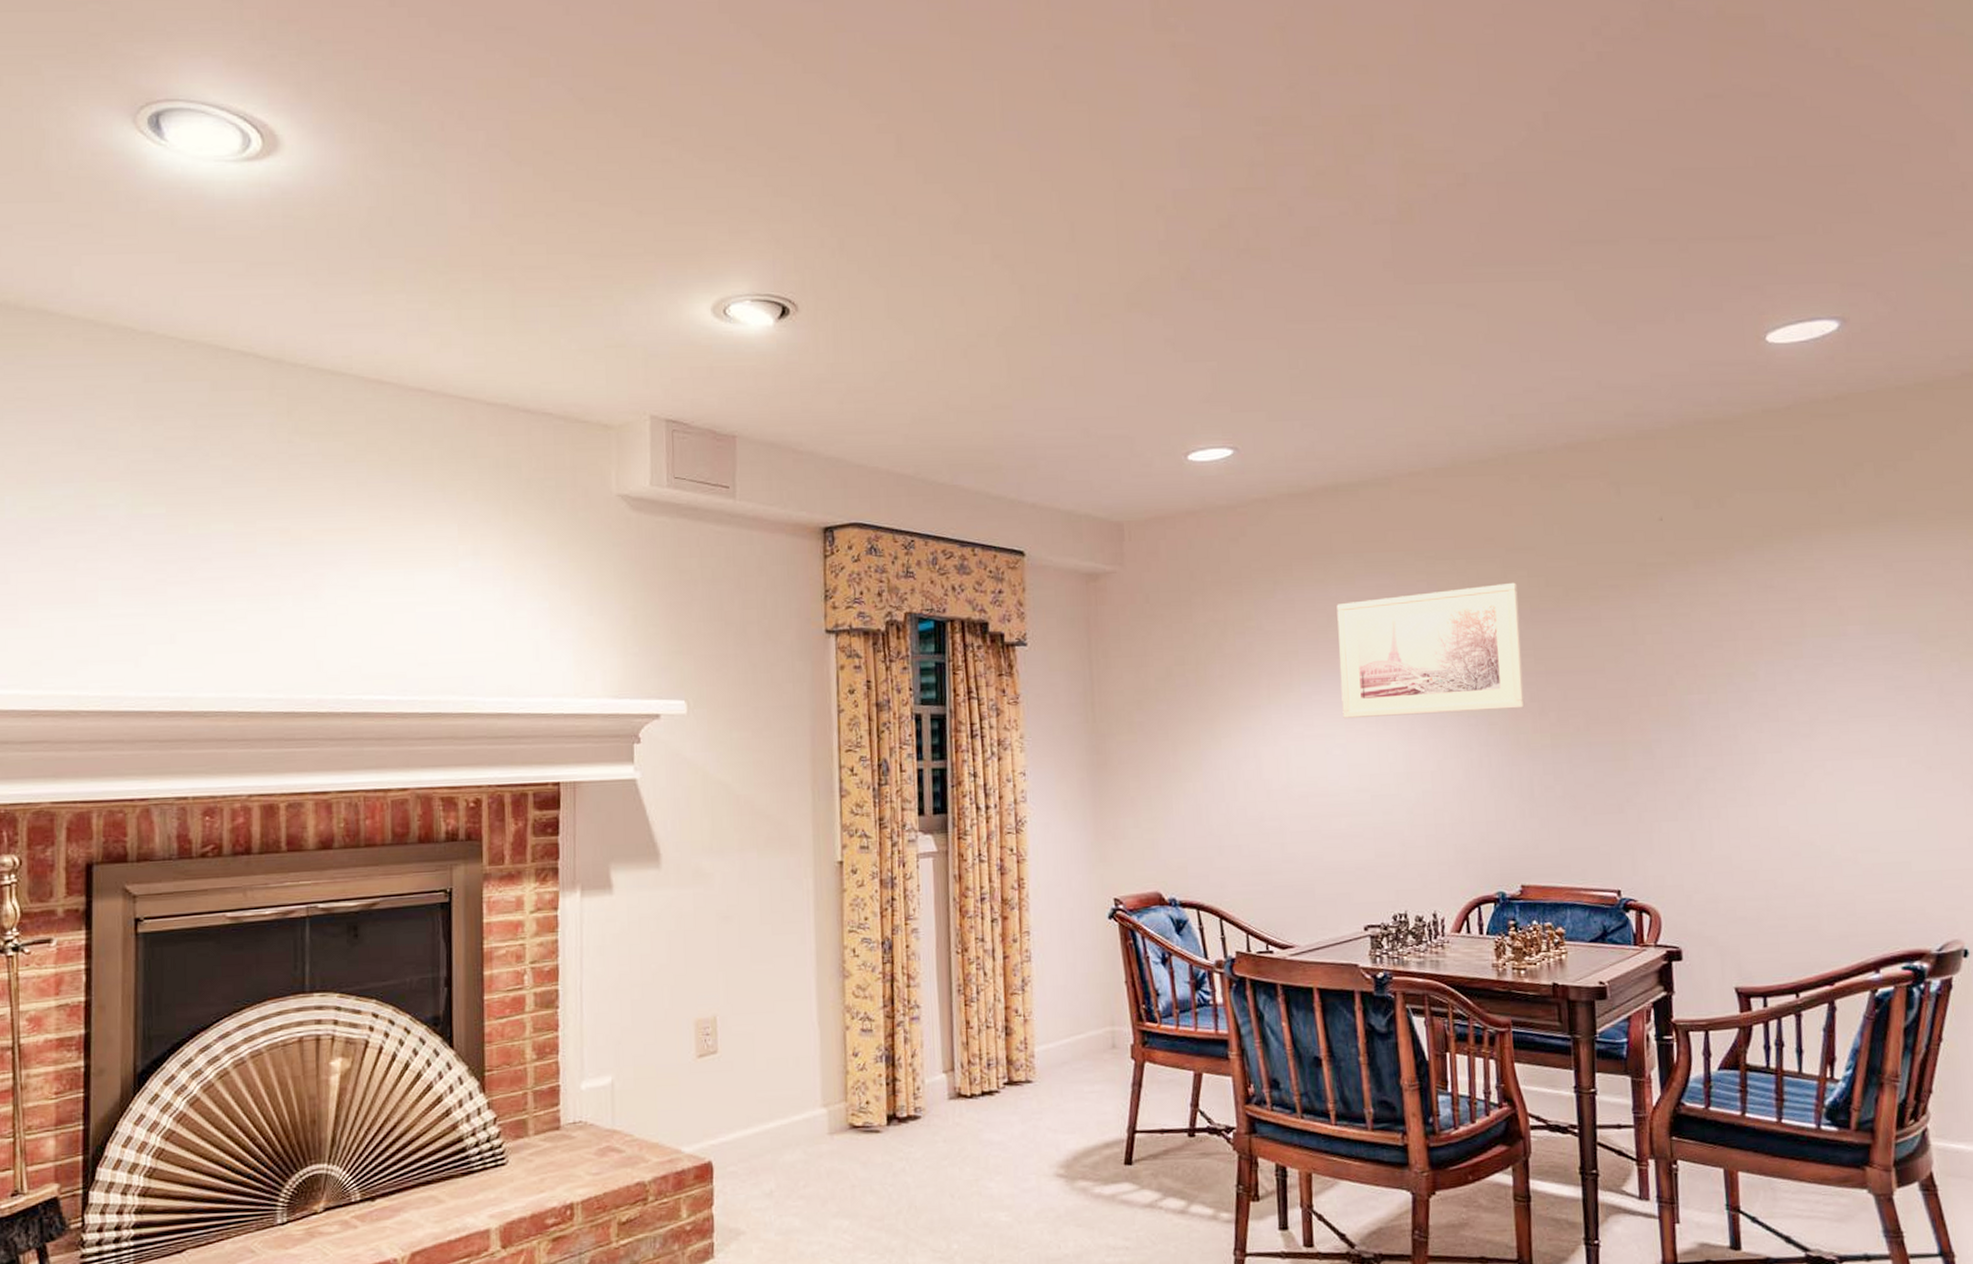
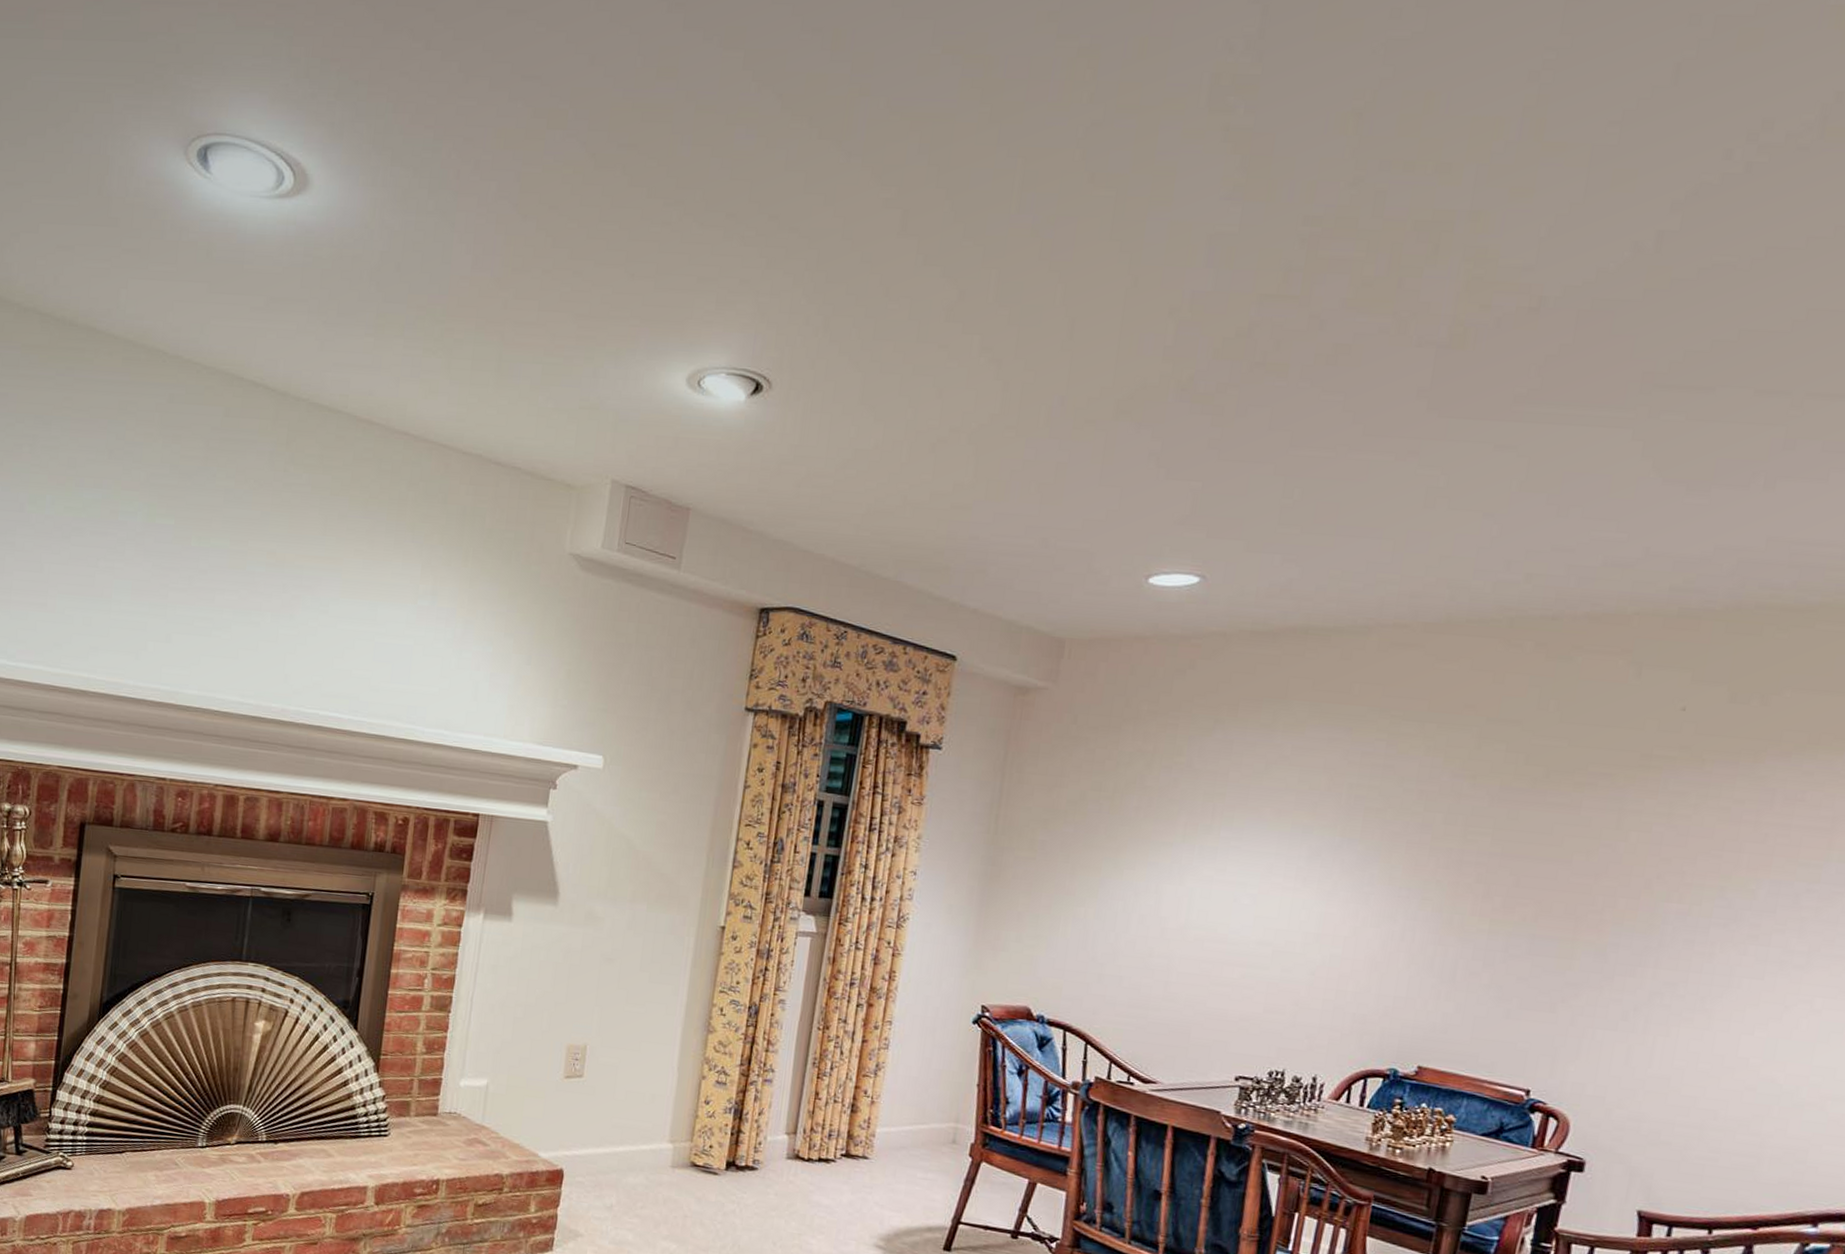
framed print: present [1336,582,1525,719] -> none [1260,751,1491,888]

